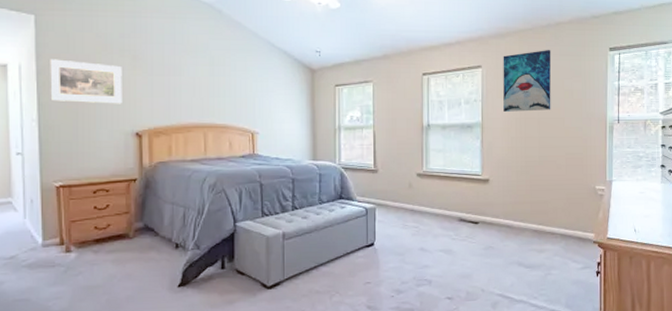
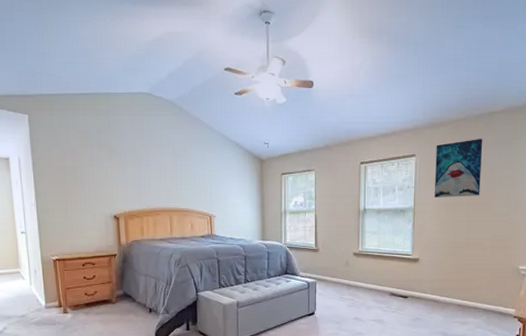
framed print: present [50,59,122,104] -> none [43,153,102,191]

